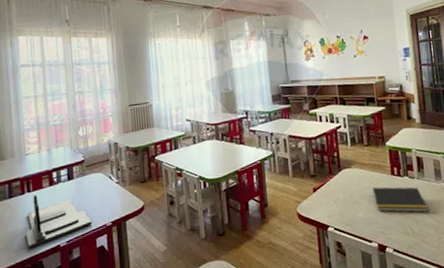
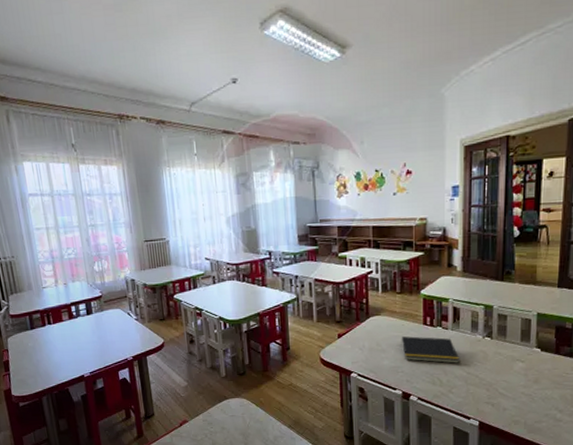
desk organizer: present [25,194,93,249] -> none [50,327,114,377]

